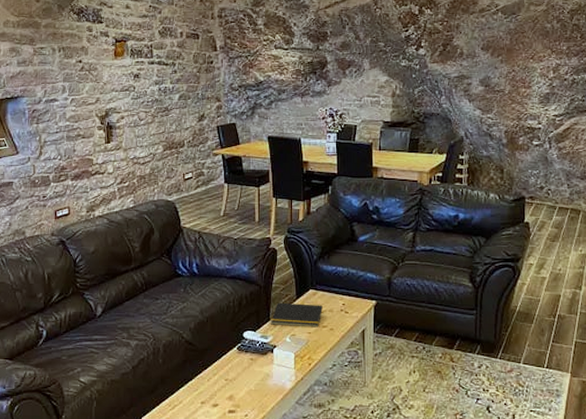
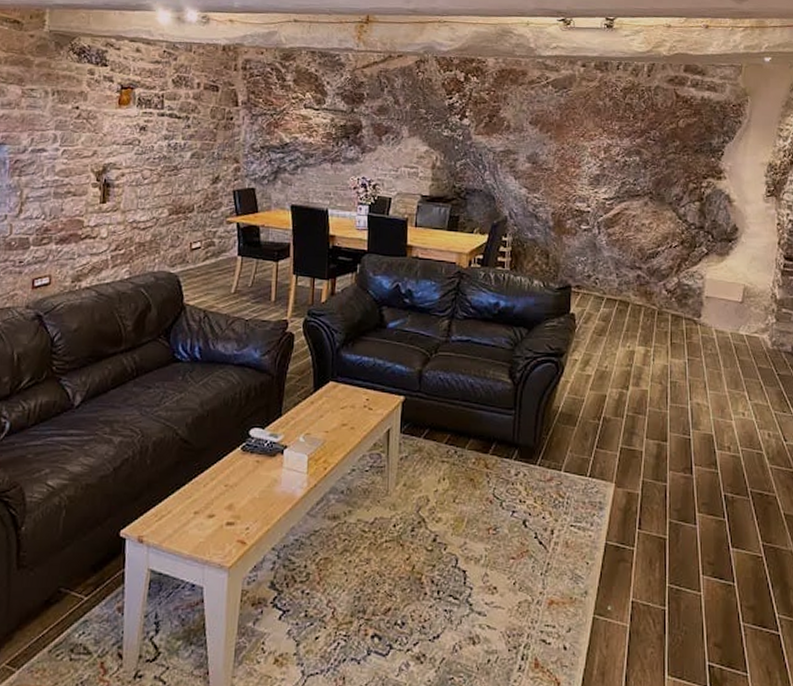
notepad: present [271,302,323,328] -> none [282,395,343,426]

